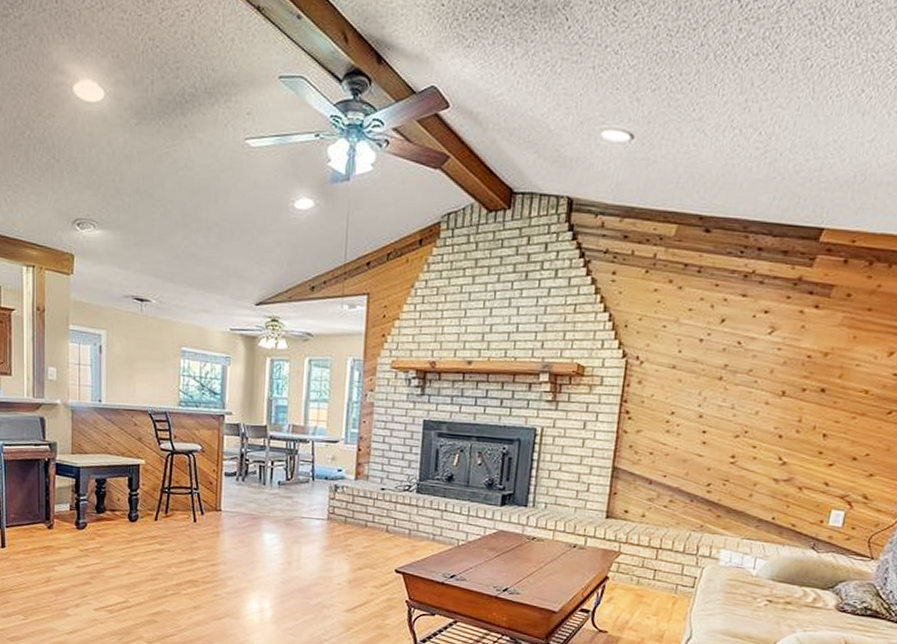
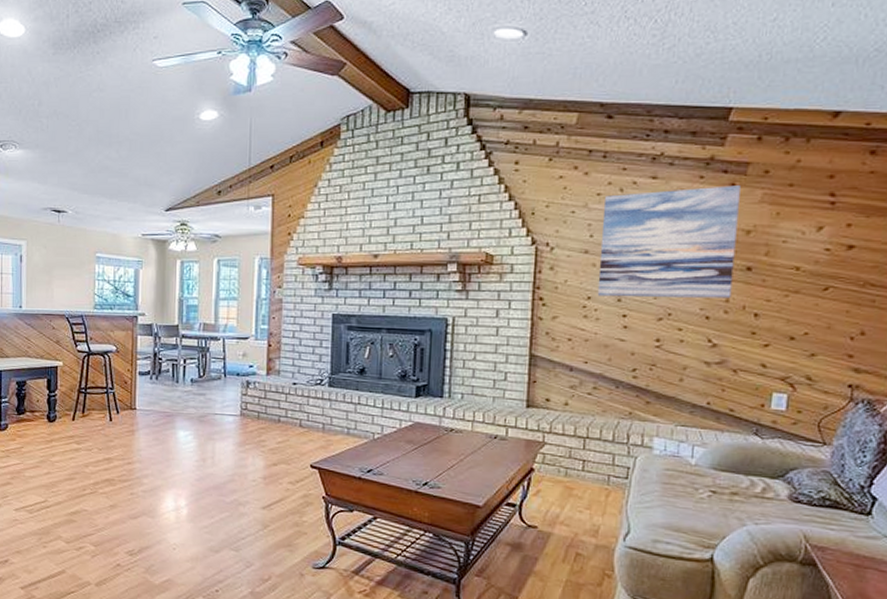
wall art: none [680,307,824,419] -> present [597,185,741,299]

